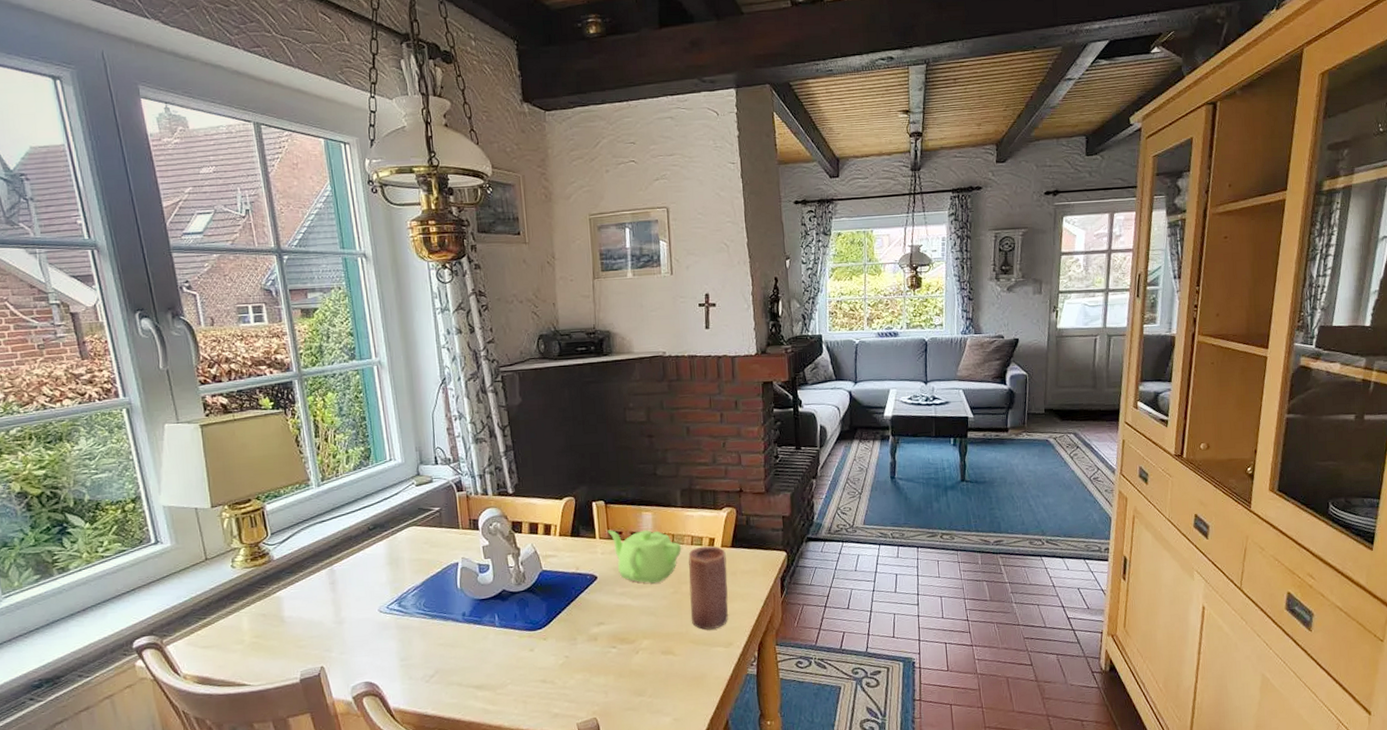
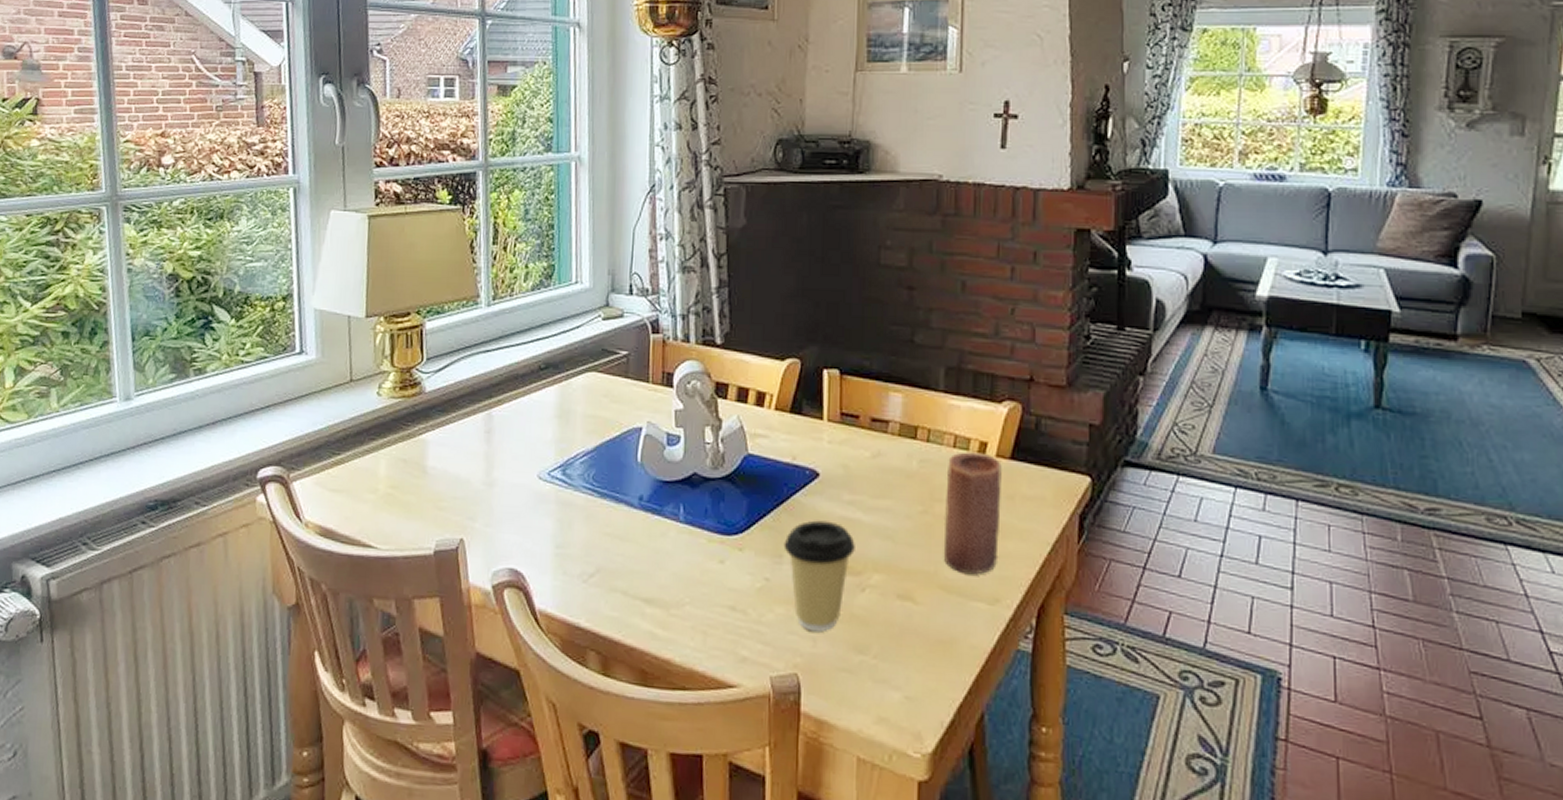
coffee cup: none [576,609,629,687] -> present [783,520,855,632]
teapot: present [607,529,682,584] -> none [839,410,940,495]

